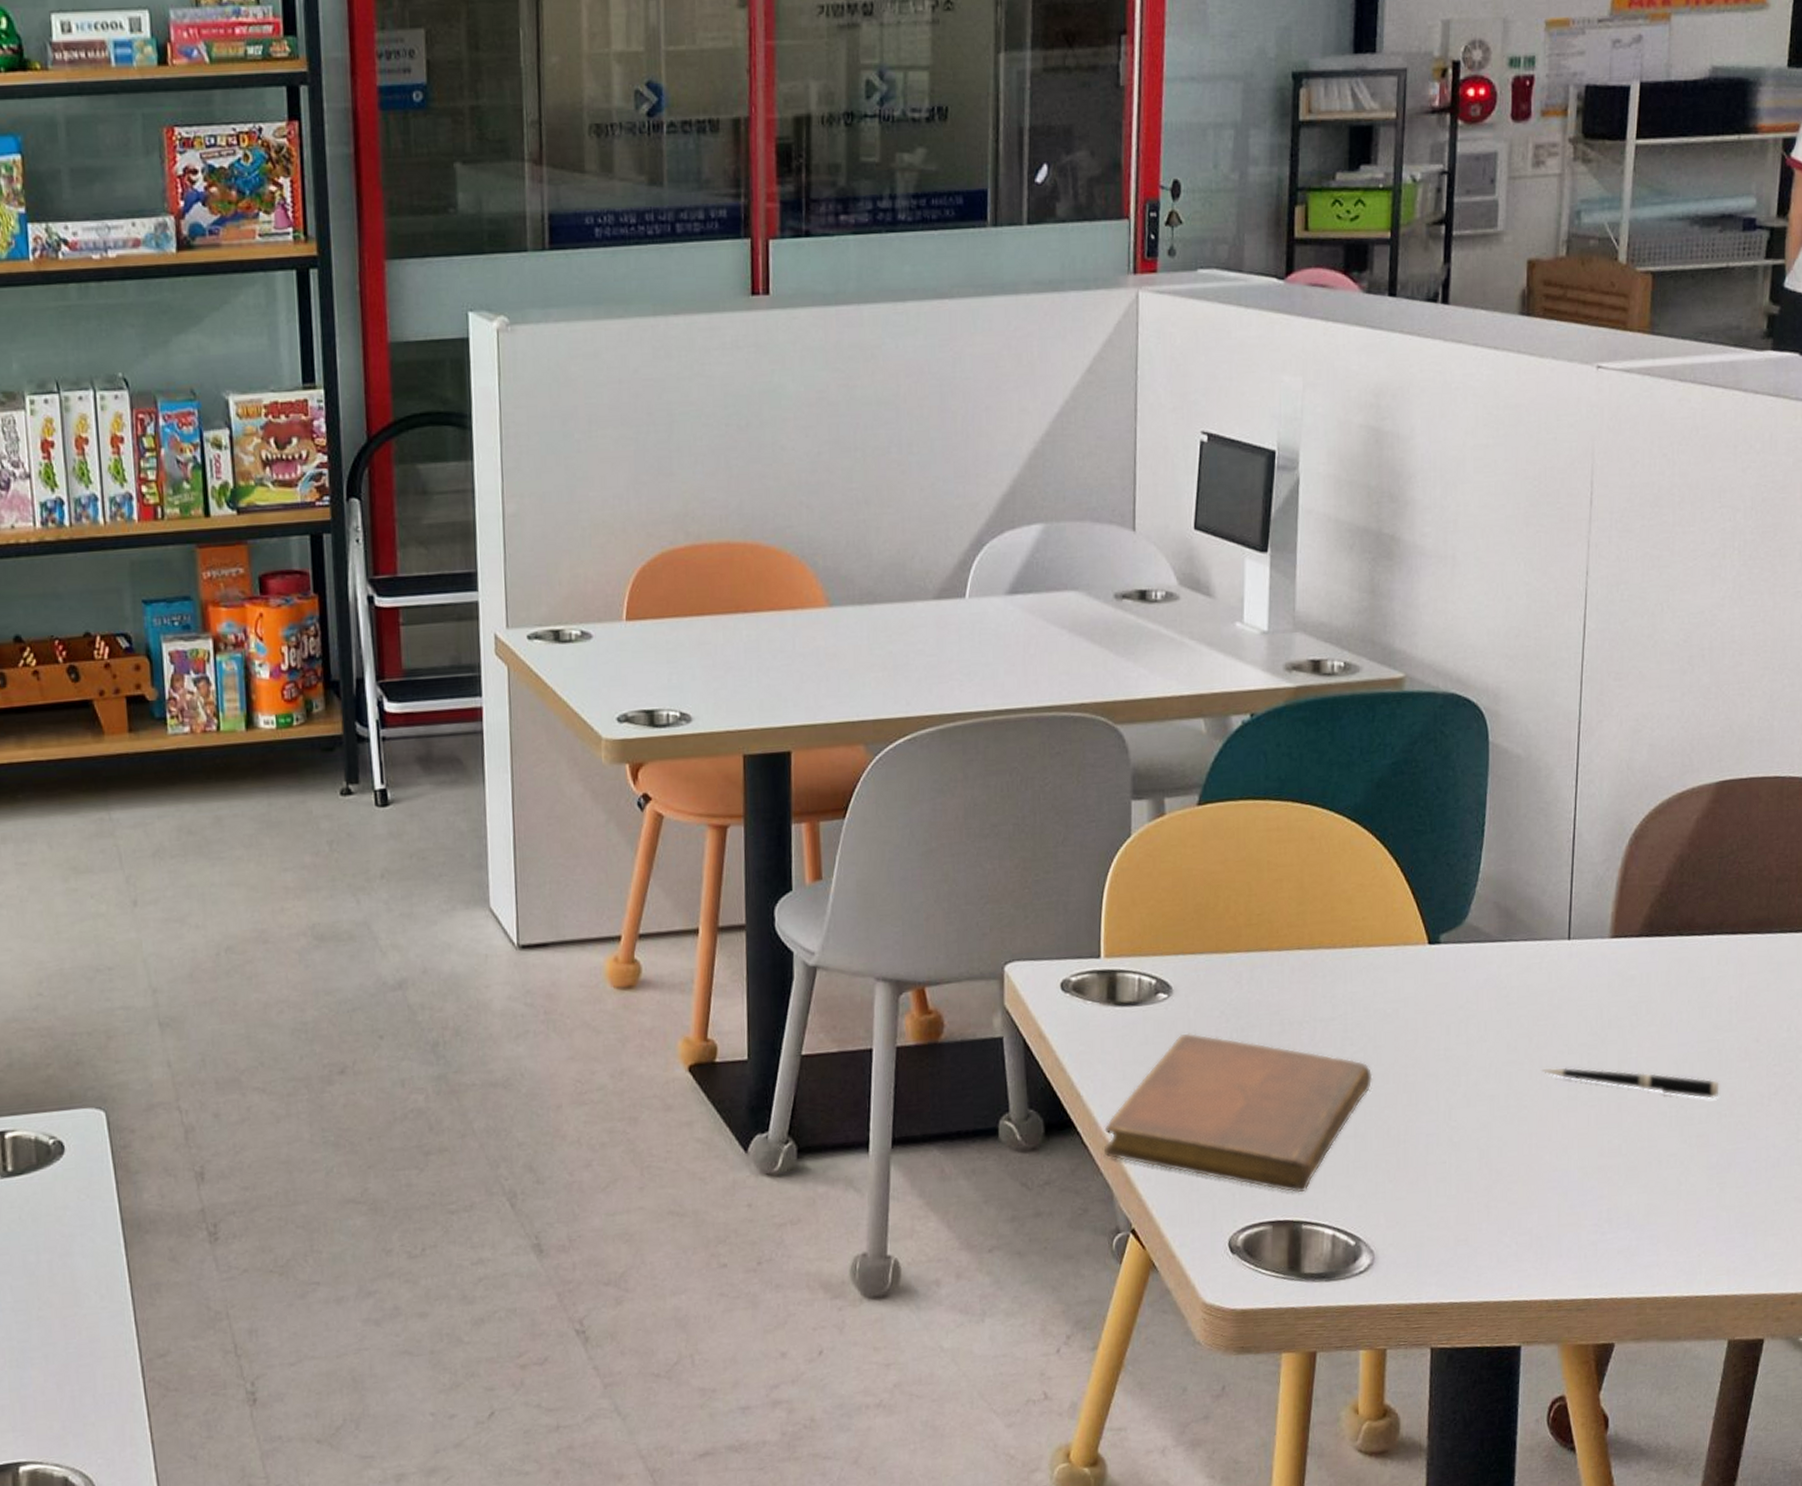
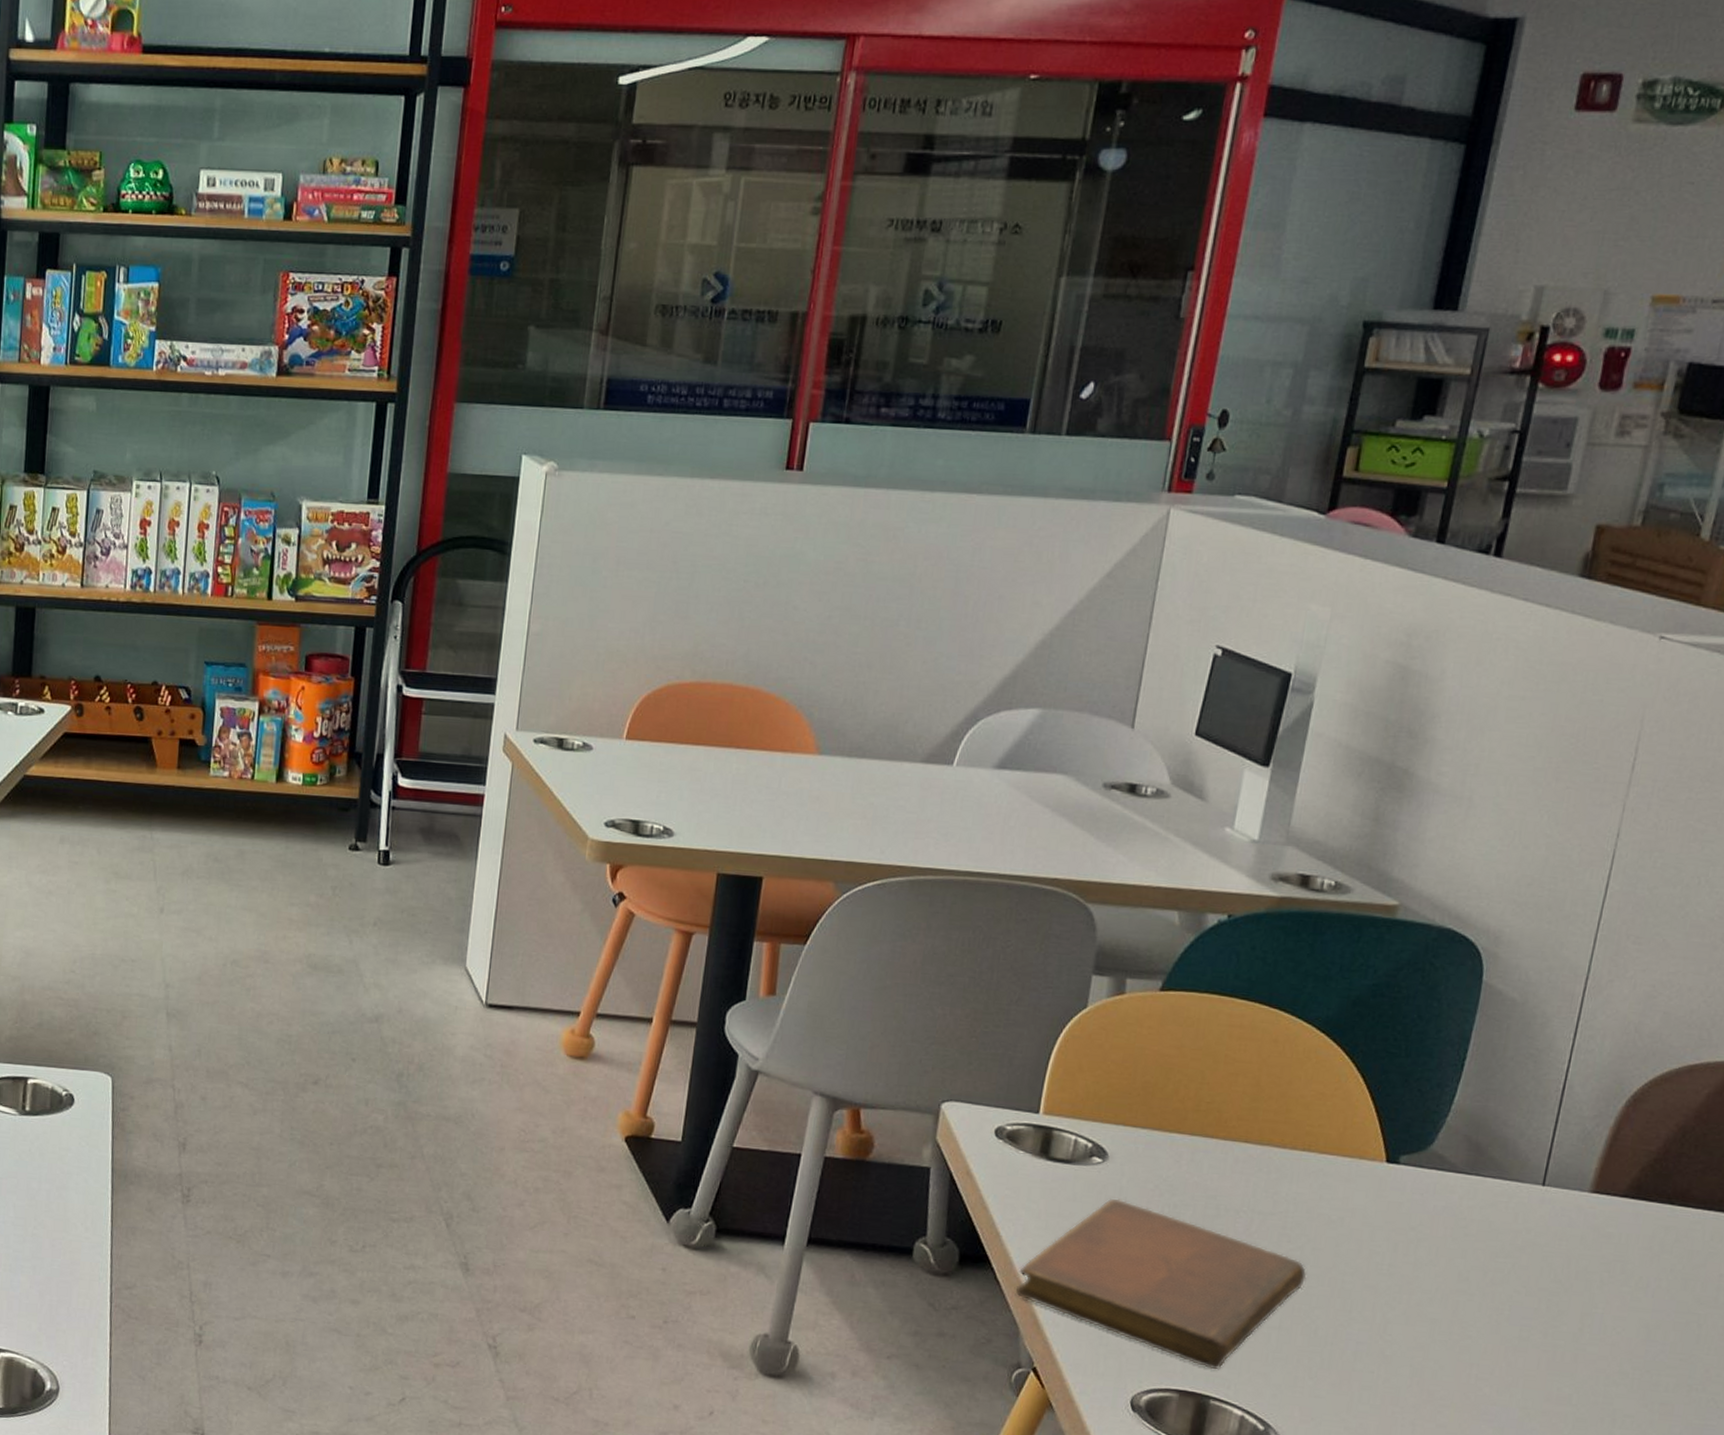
pen: present [1541,1067,1719,1099] -> none [1492,1305,1695,1370]

